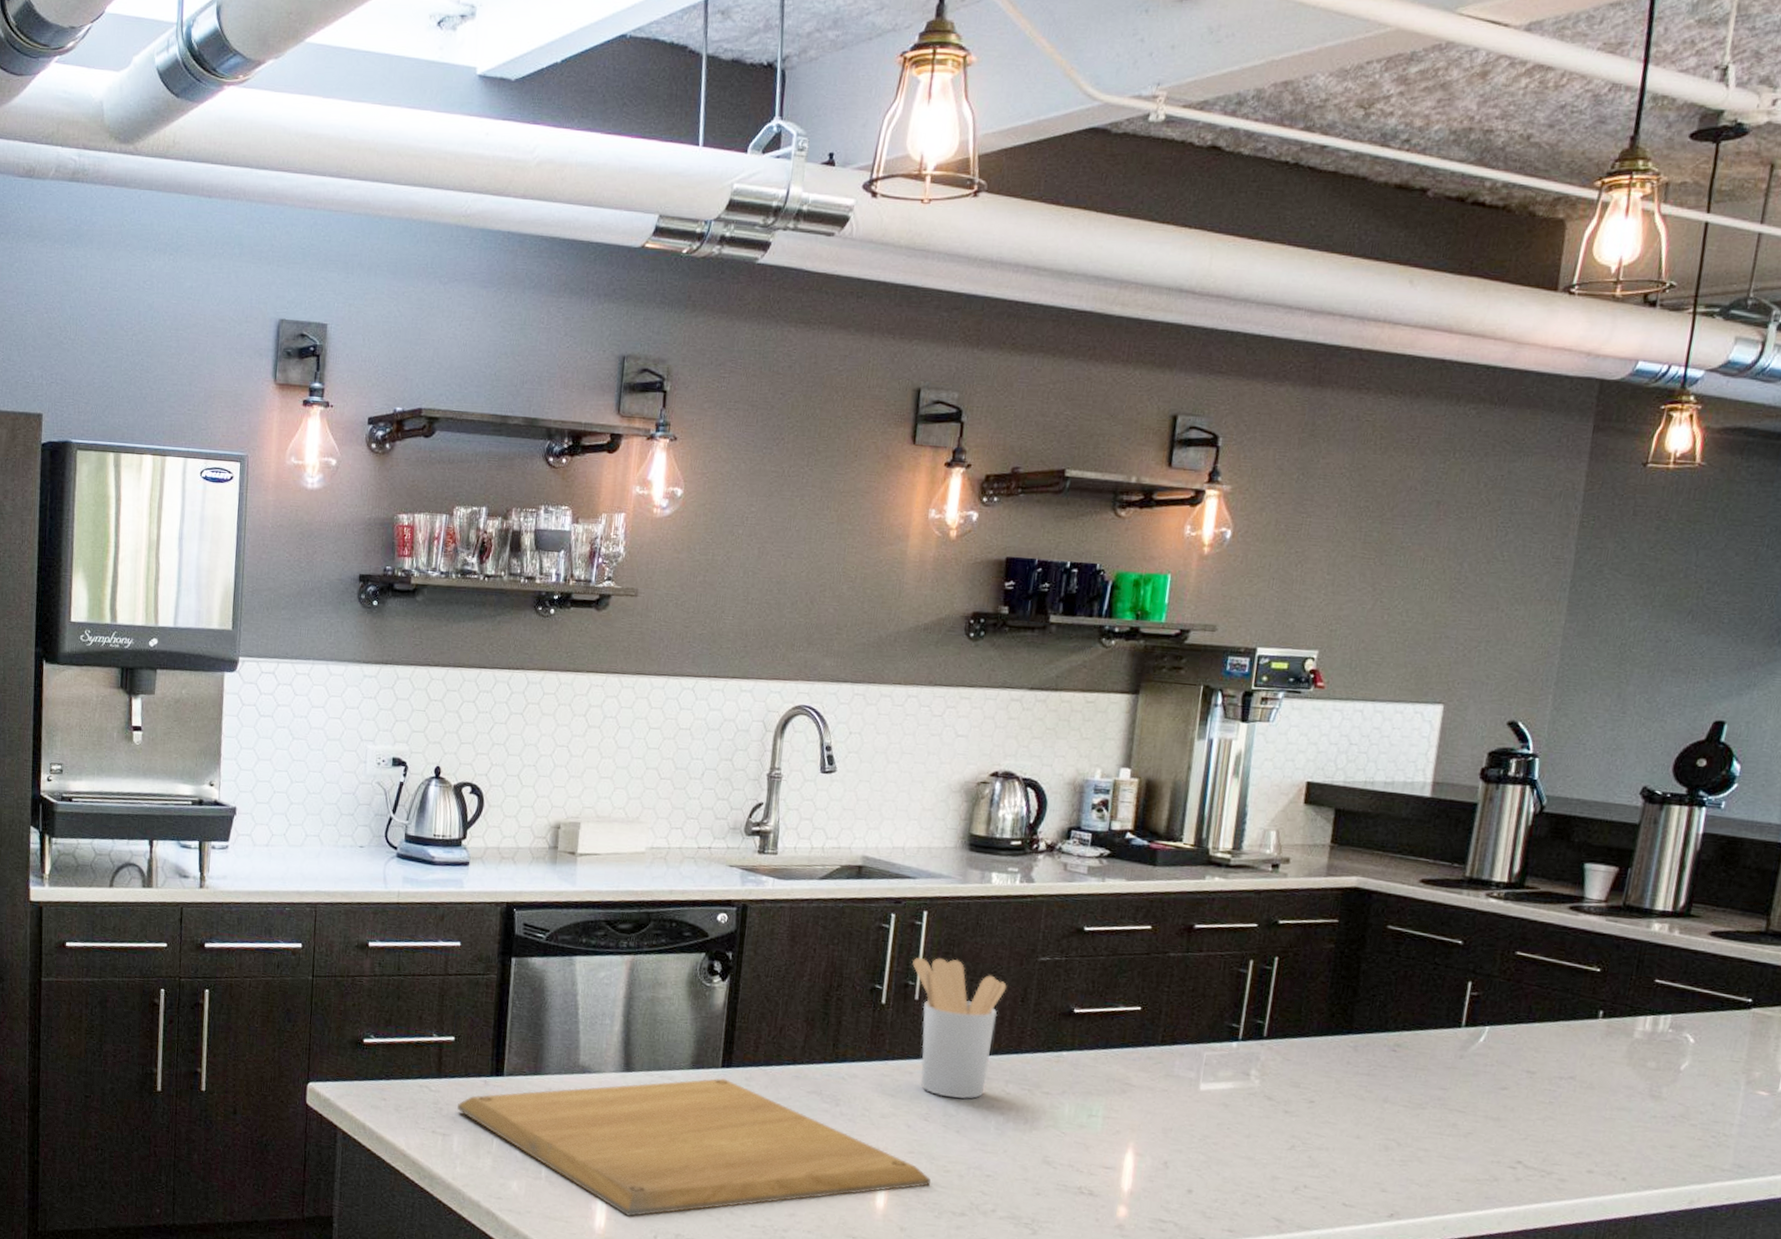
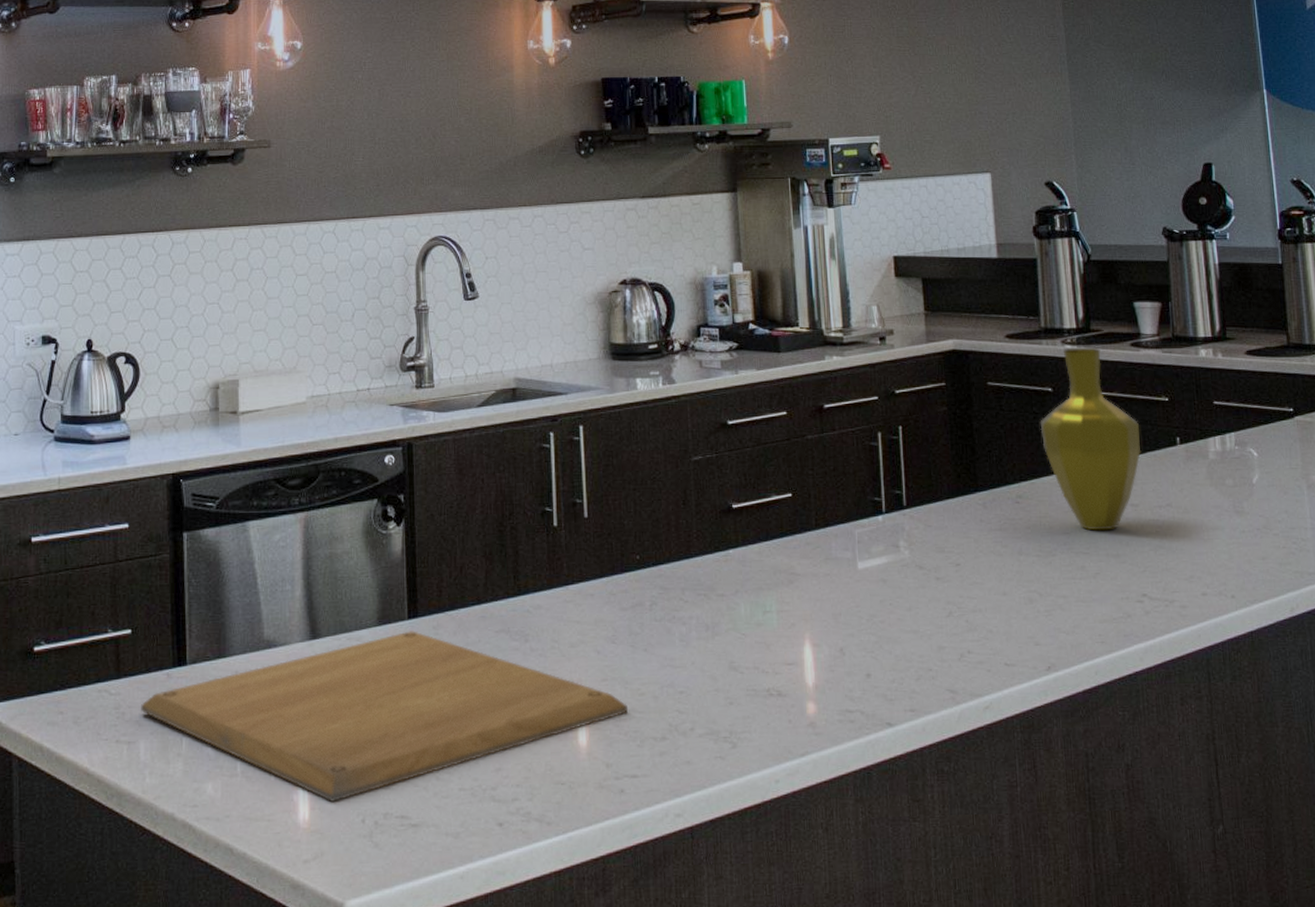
utensil holder: present [912,957,1007,1099] -> none [577,470,668,615]
vase: none [1438,901,1559,1093] -> present [1040,347,1142,531]

